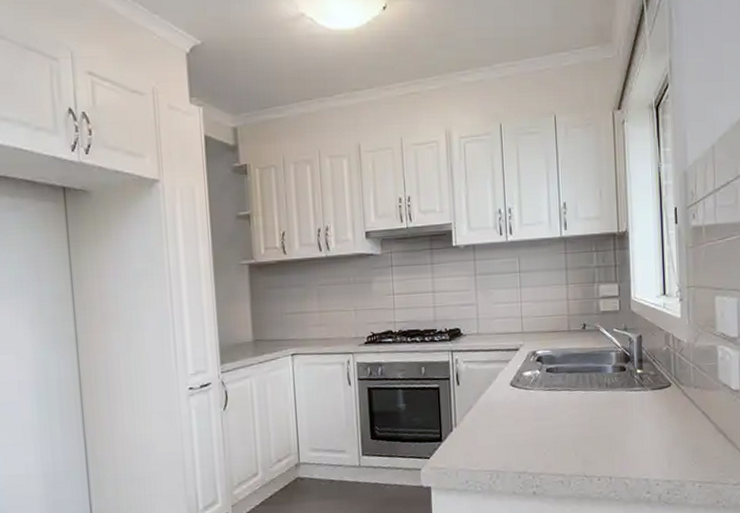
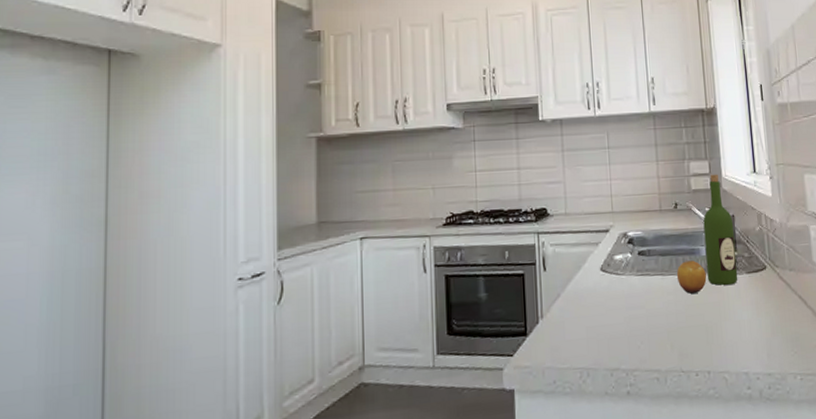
fruit: none [582,377,612,408] -> present [676,260,707,294]
wine bottle: none [610,296,643,401] -> present [703,174,738,285]

